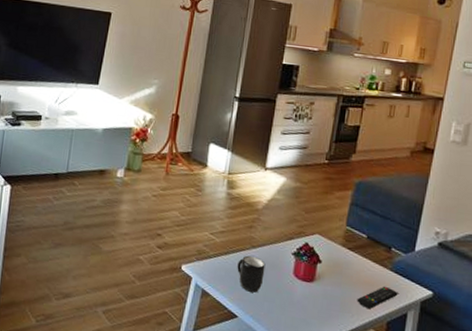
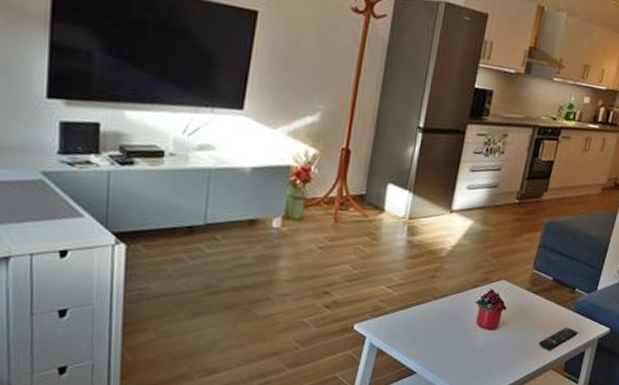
mug: present [237,255,266,293] -> none [416,307,448,346]

